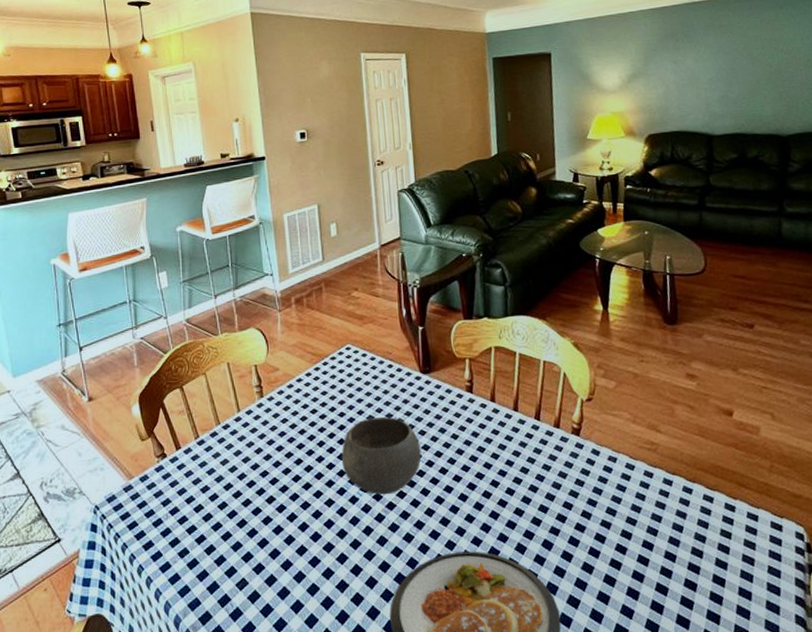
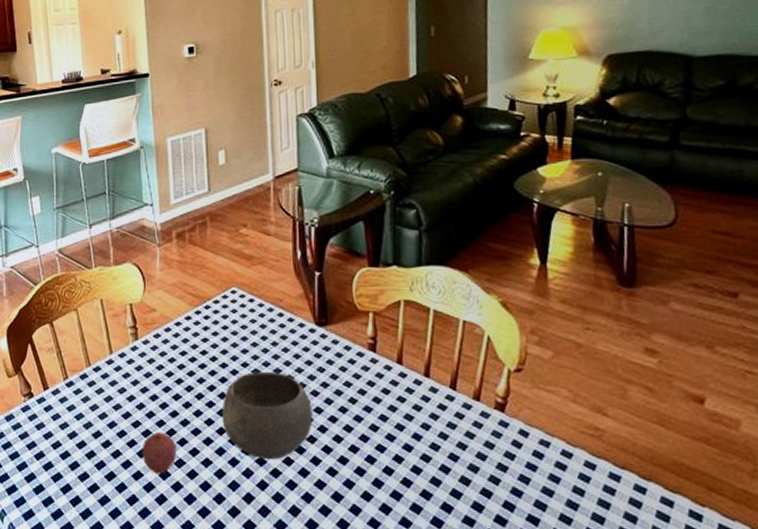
fruit: none [270,479,302,518] -> present [142,432,177,474]

